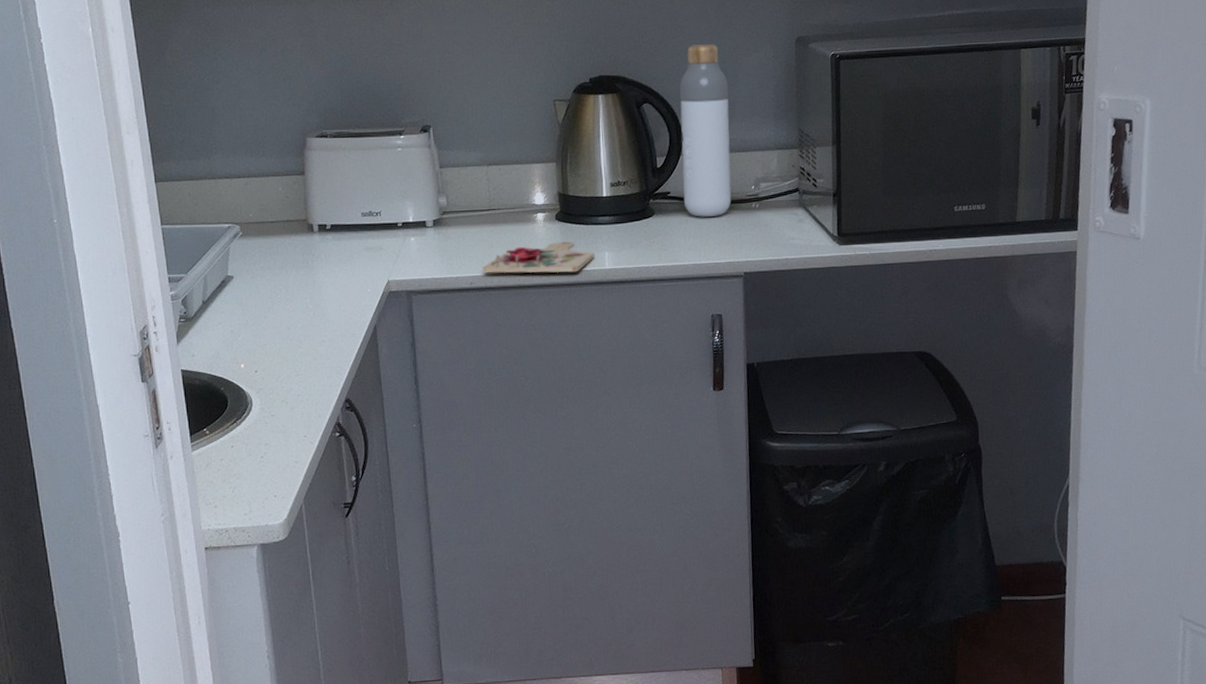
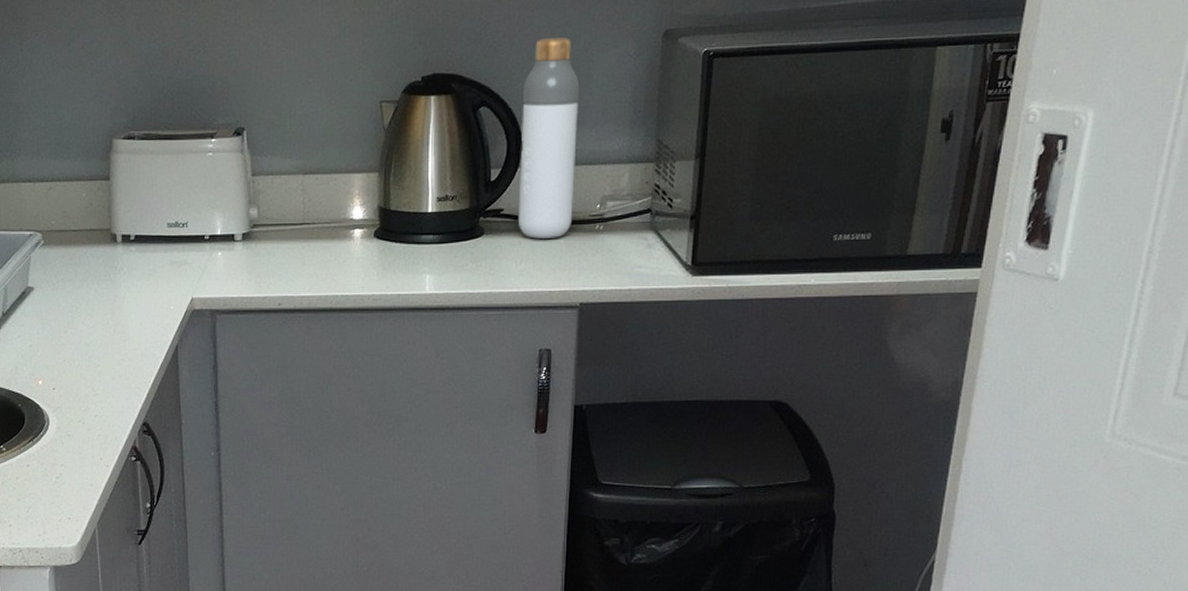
cutting board: present [482,241,595,273] -> none [291,261,414,296]

